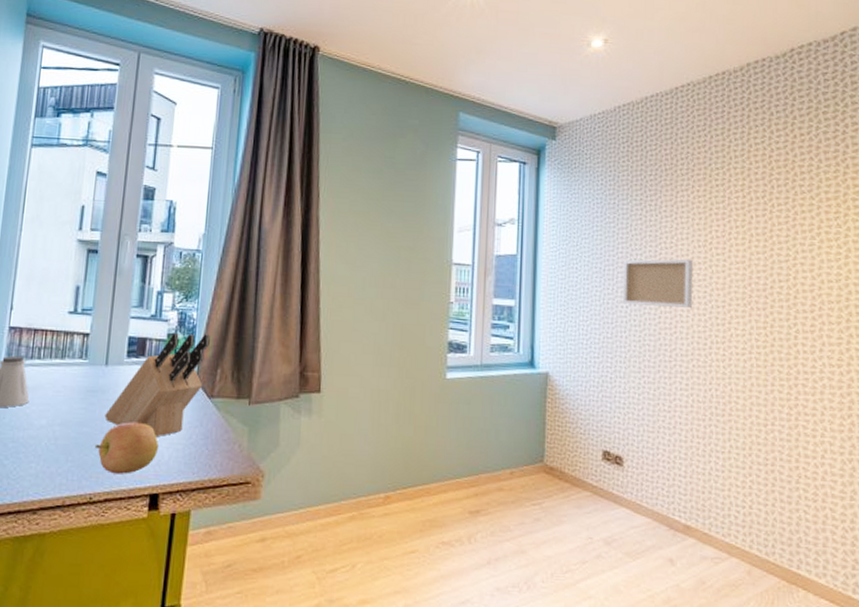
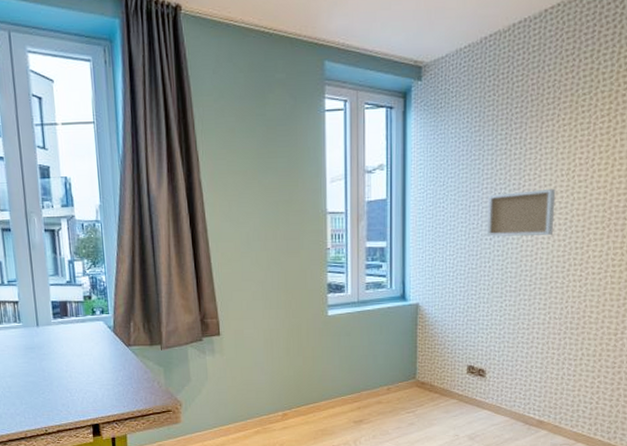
apple: present [94,422,158,474] -> none [41,370,92,411]
knife block: present [104,334,210,438] -> none [44,294,120,381]

